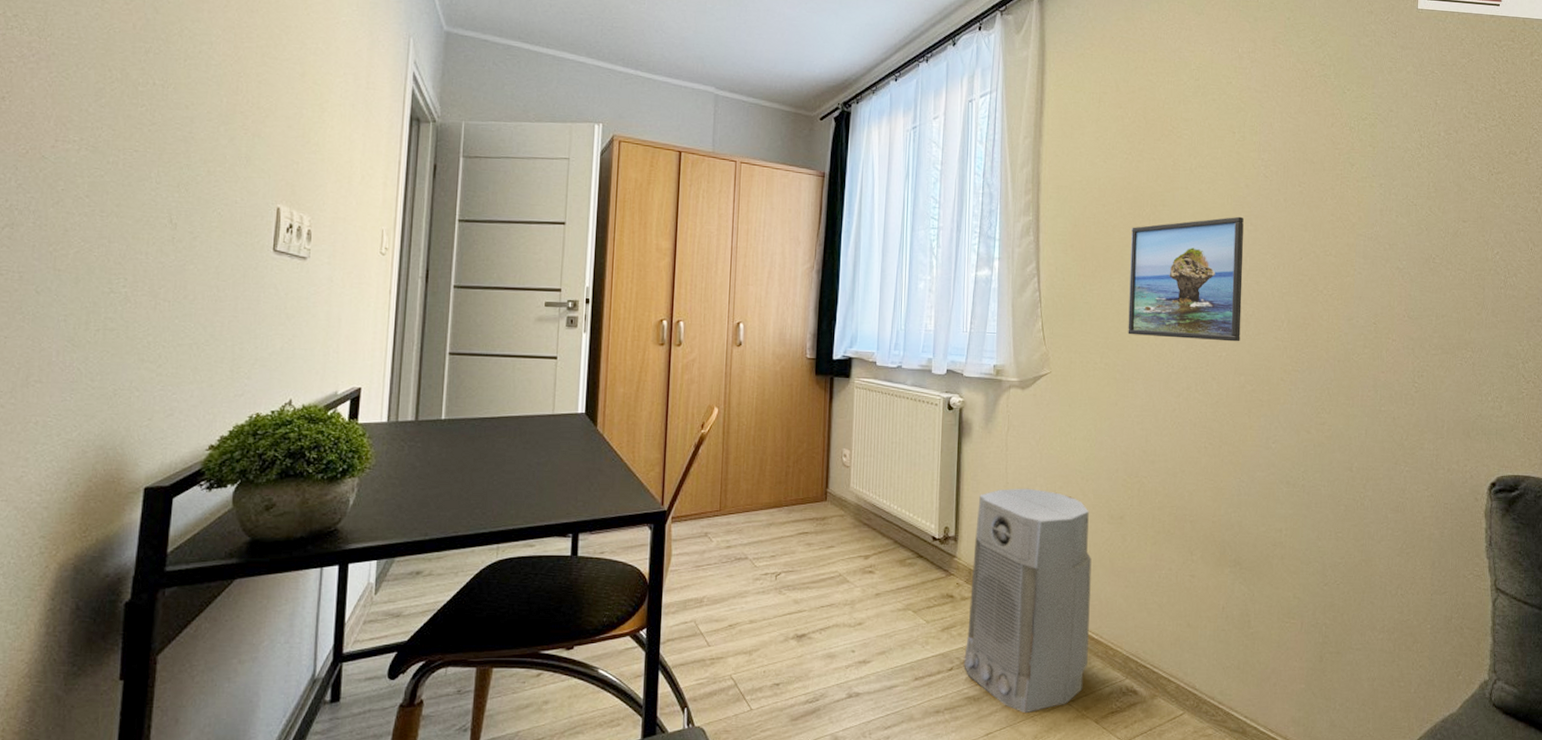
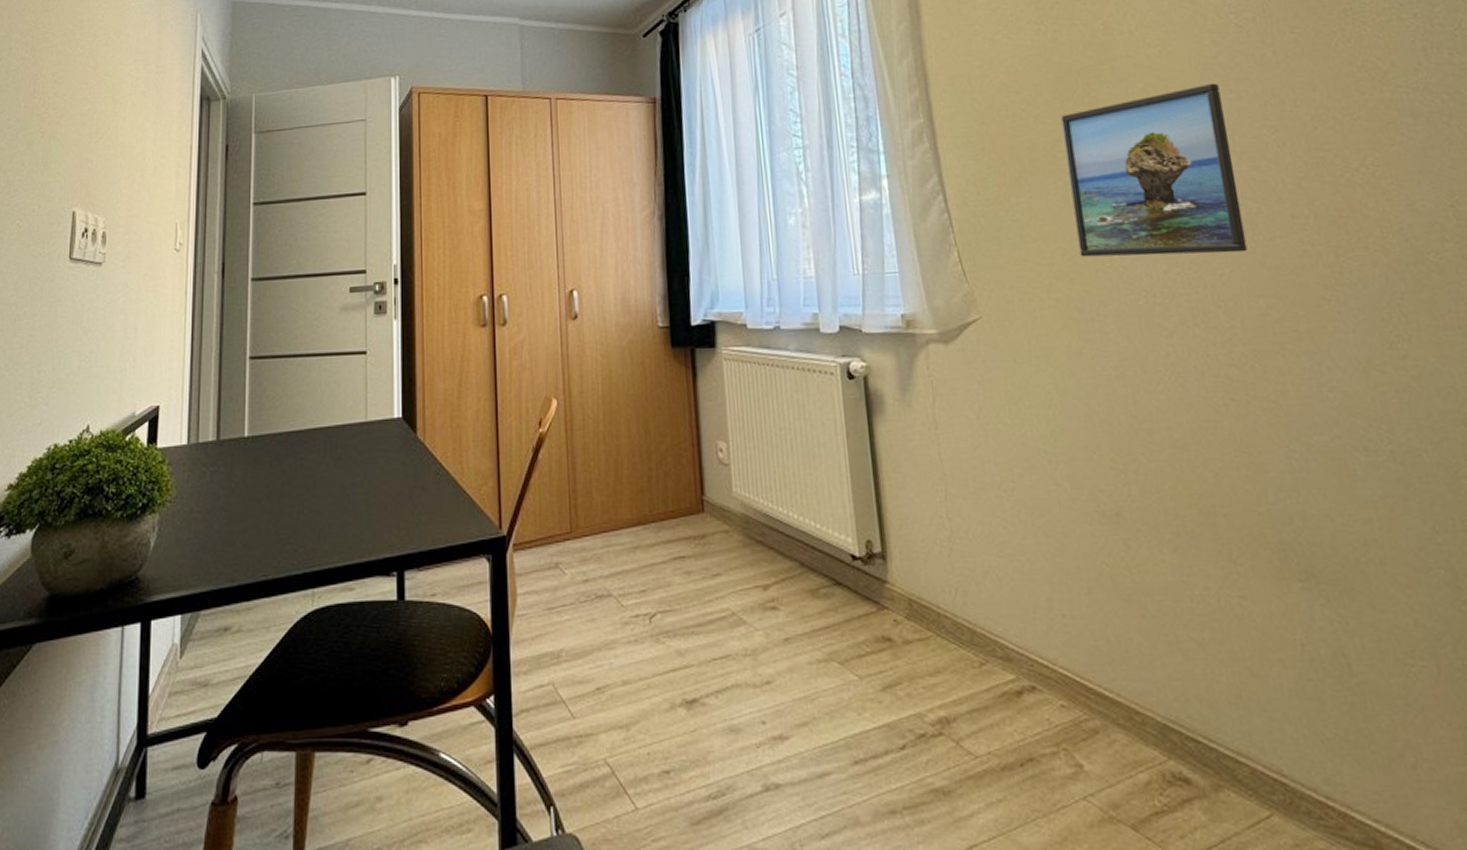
air purifier: present [964,488,1092,714] -> none [908,479,1105,815]

